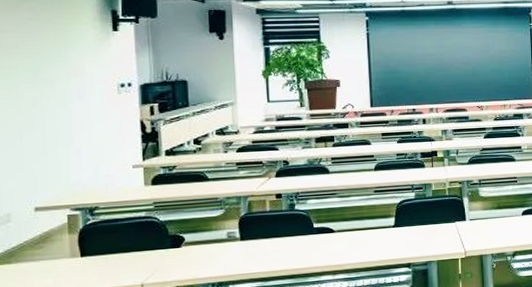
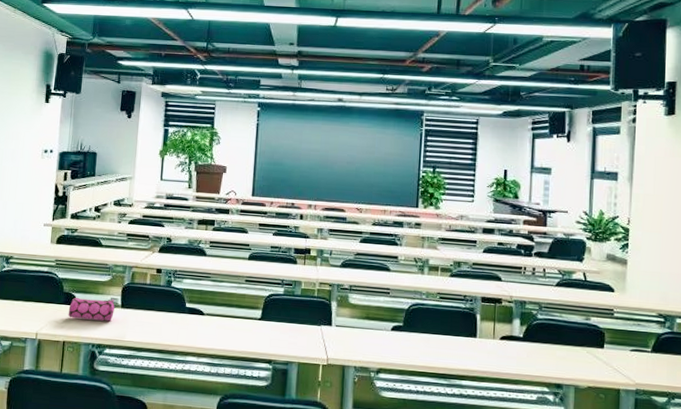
pencil case: none [177,233,234,261] -> present [68,297,116,322]

